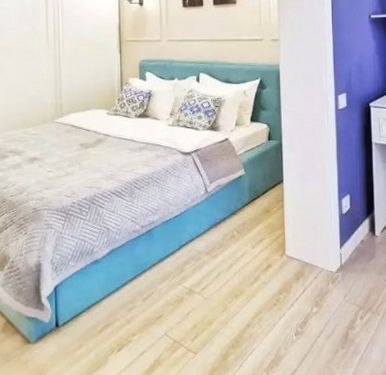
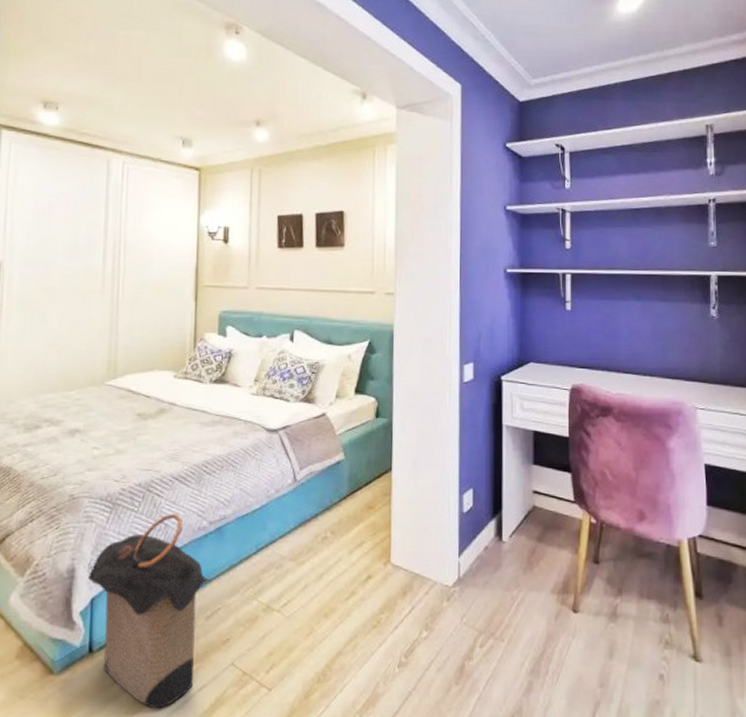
laundry hamper: none [51,220,145,369] -> present [87,514,211,709]

